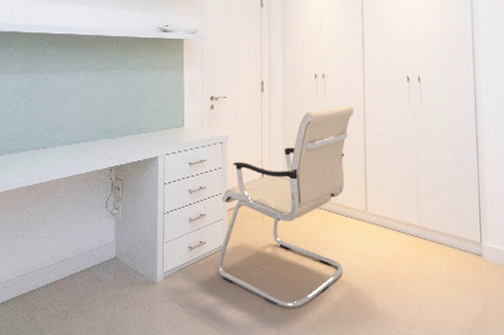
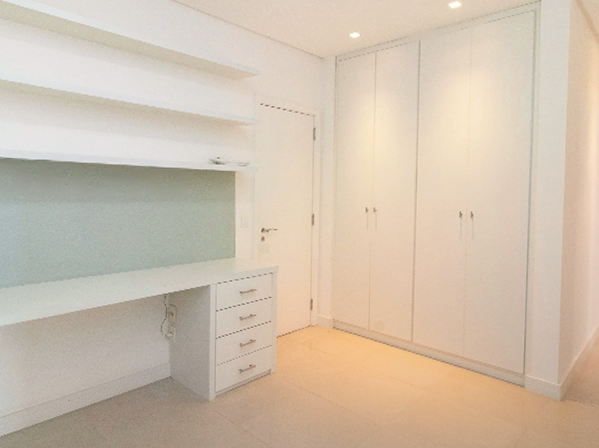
office chair: present [217,104,353,308] -> none [266,238,403,428]

